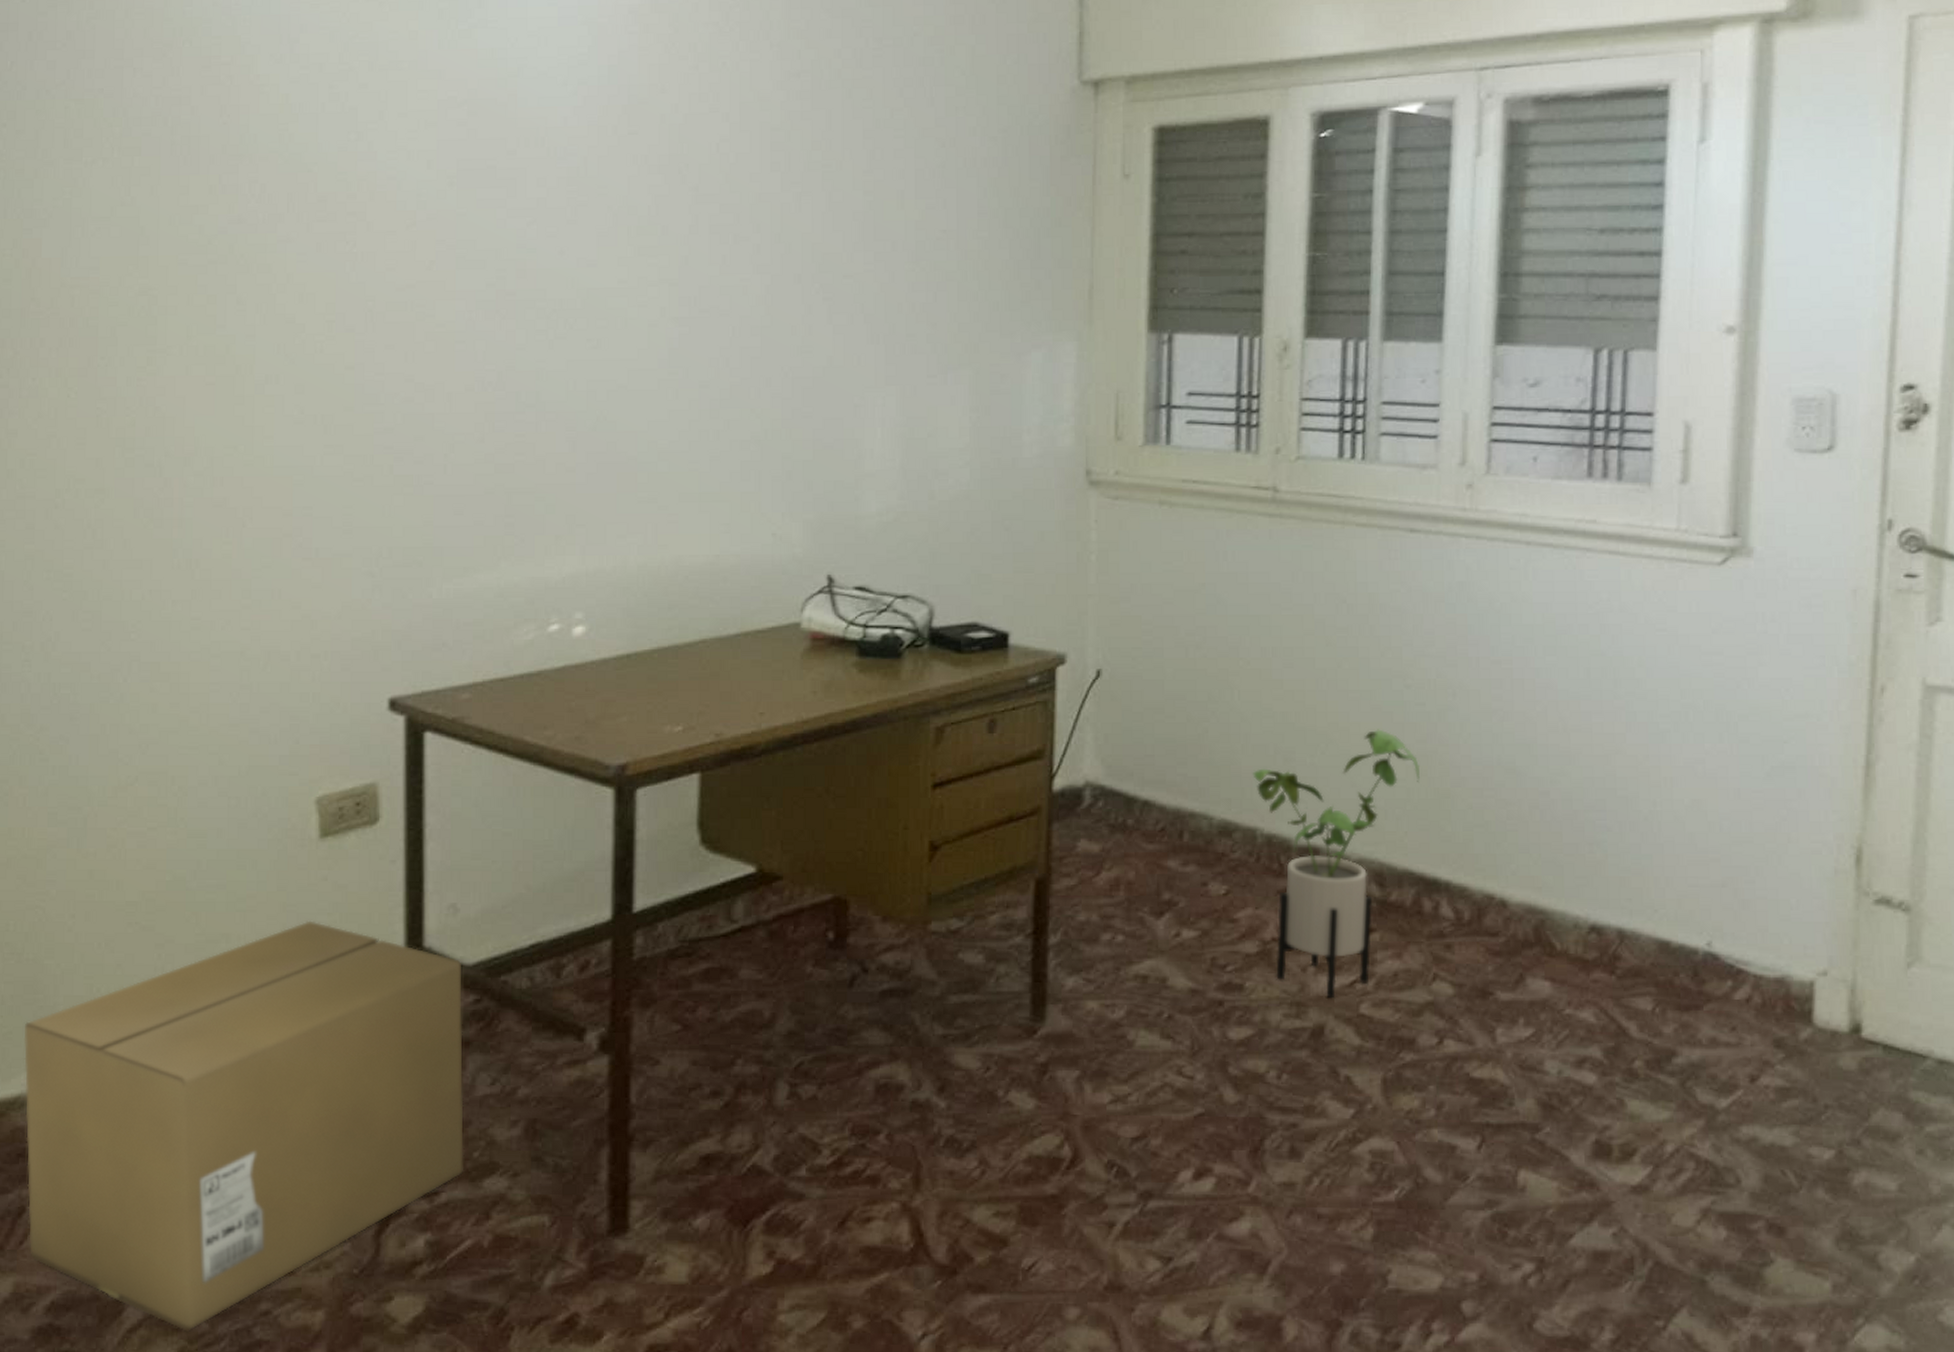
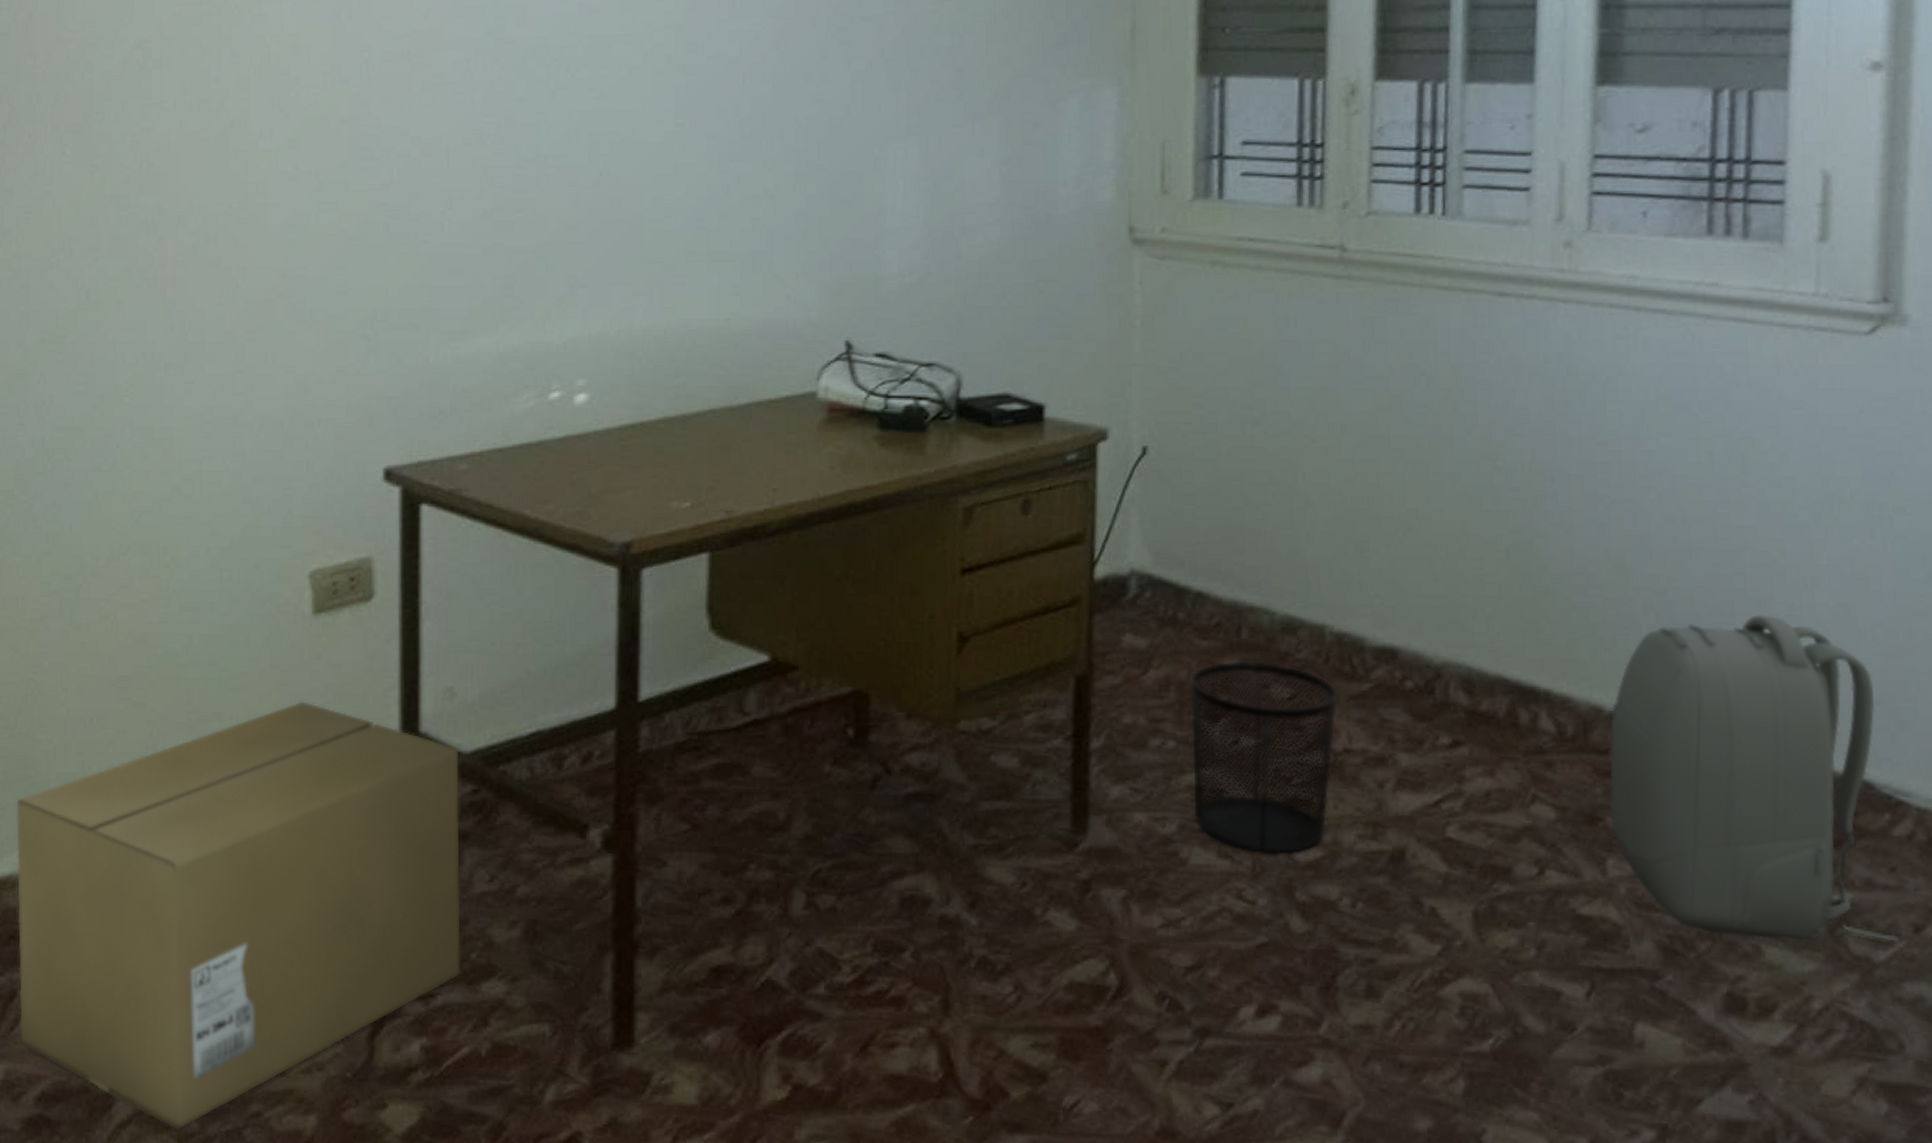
waste bin: none [1137,862,1268,1034] -> present [1189,661,1338,855]
house plant: present [1253,729,1420,997] -> none [1320,517,1513,818]
backpack: none [1498,810,1739,1093] -> present [1609,614,1901,942]

